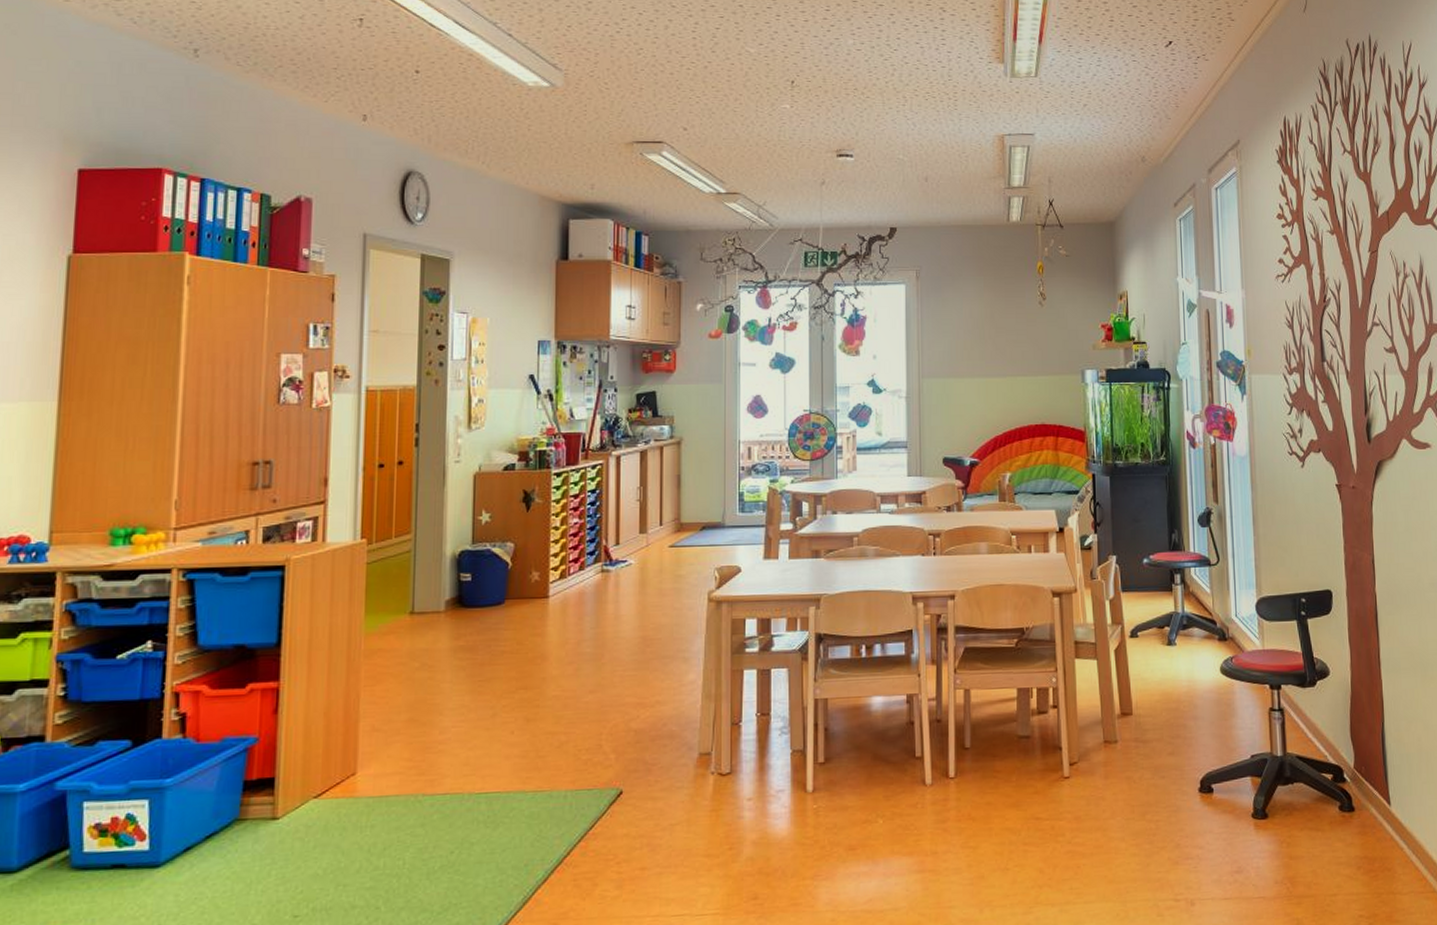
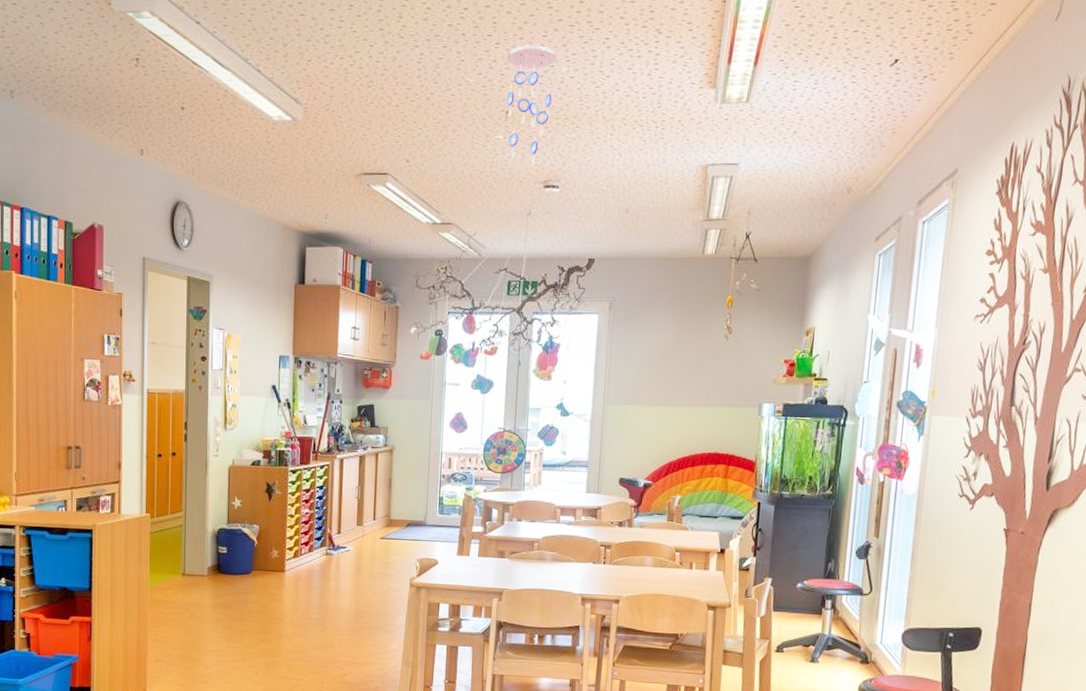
ceiling mobile: none [789,18,841,136] -> present [507,45,557,167]

